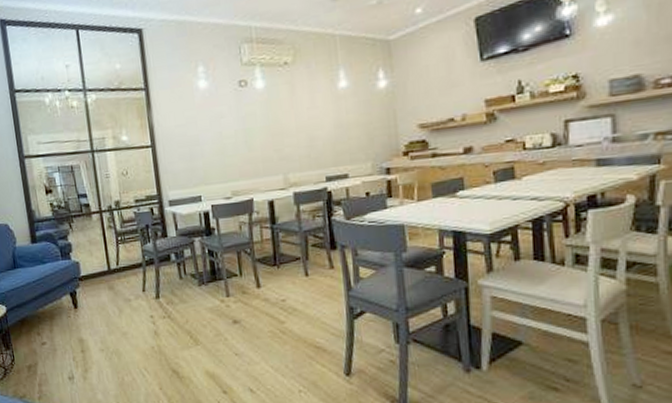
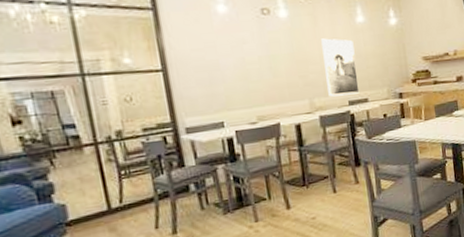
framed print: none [298,108,339,172] -> present [321,38,360,97]

